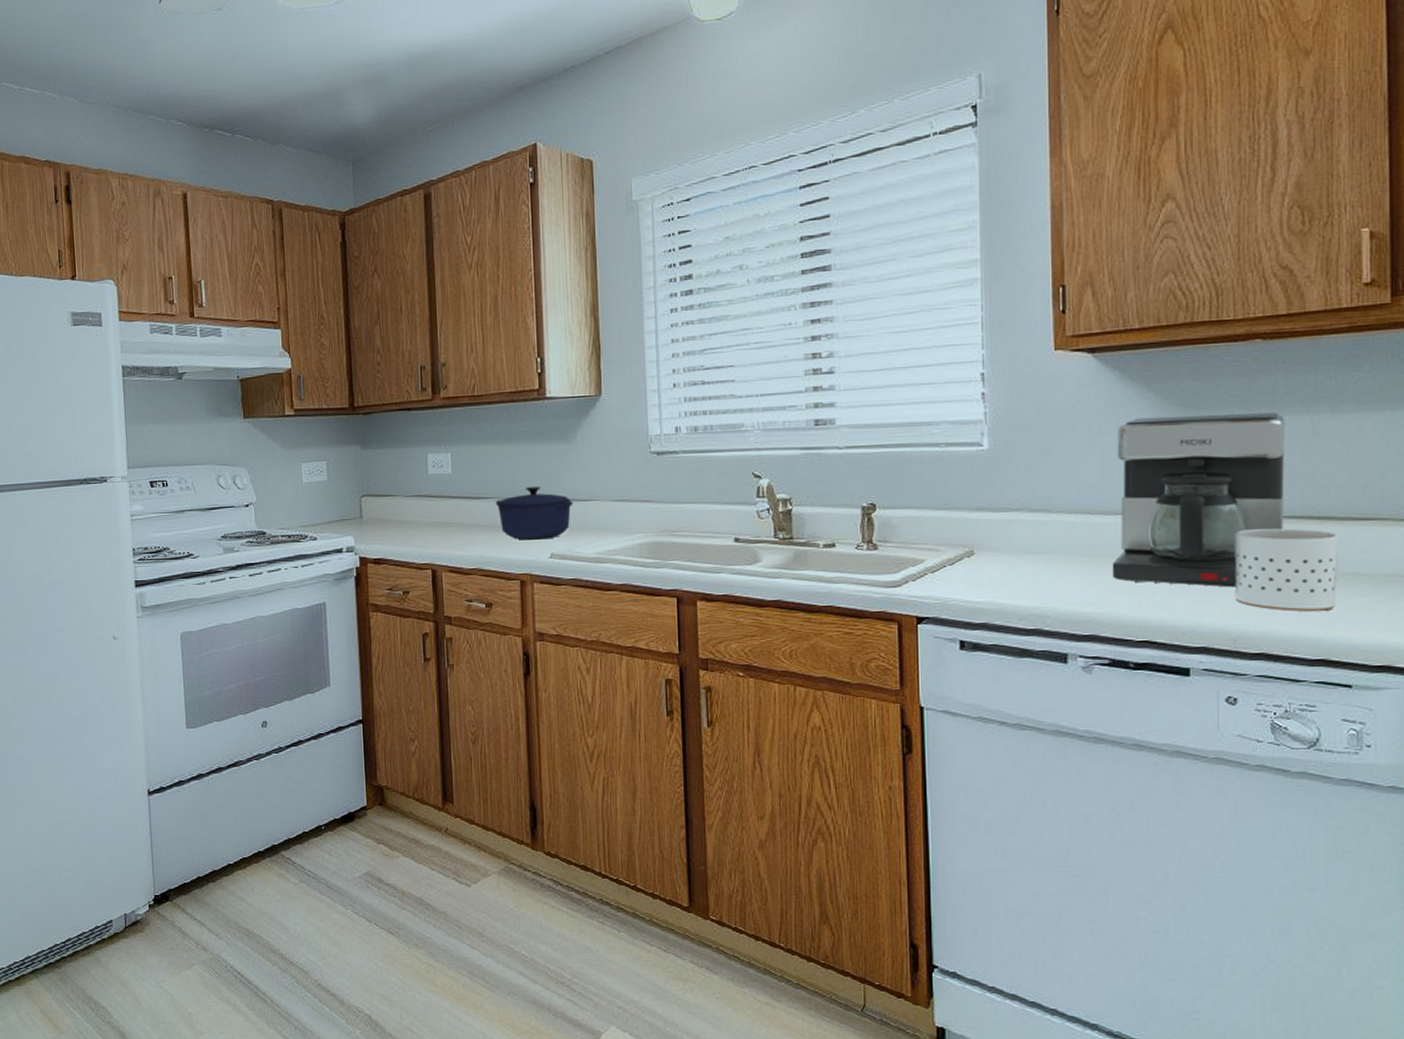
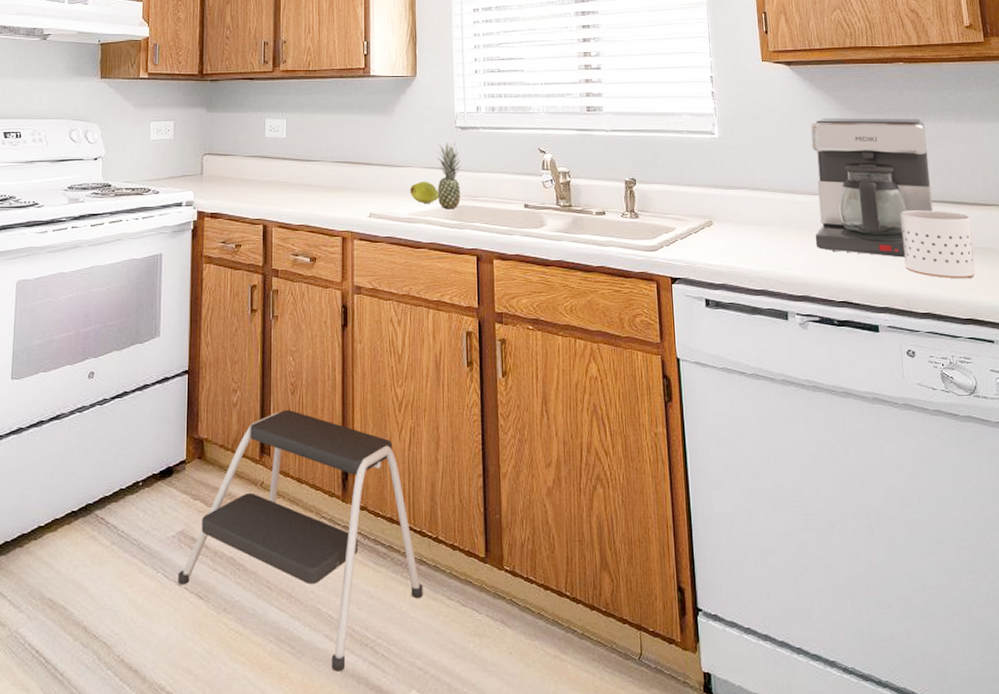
step stool: none [367,759,621,1005] -> present [177,410,423,672]
cooking pot: present [496,485,574,540] -> none [324,151,391,200]
fruit: none [596,515,631,541] -> present [409,181,439,203]
fruit: none [628,470,657,546] -> present [437,142,461,208]

